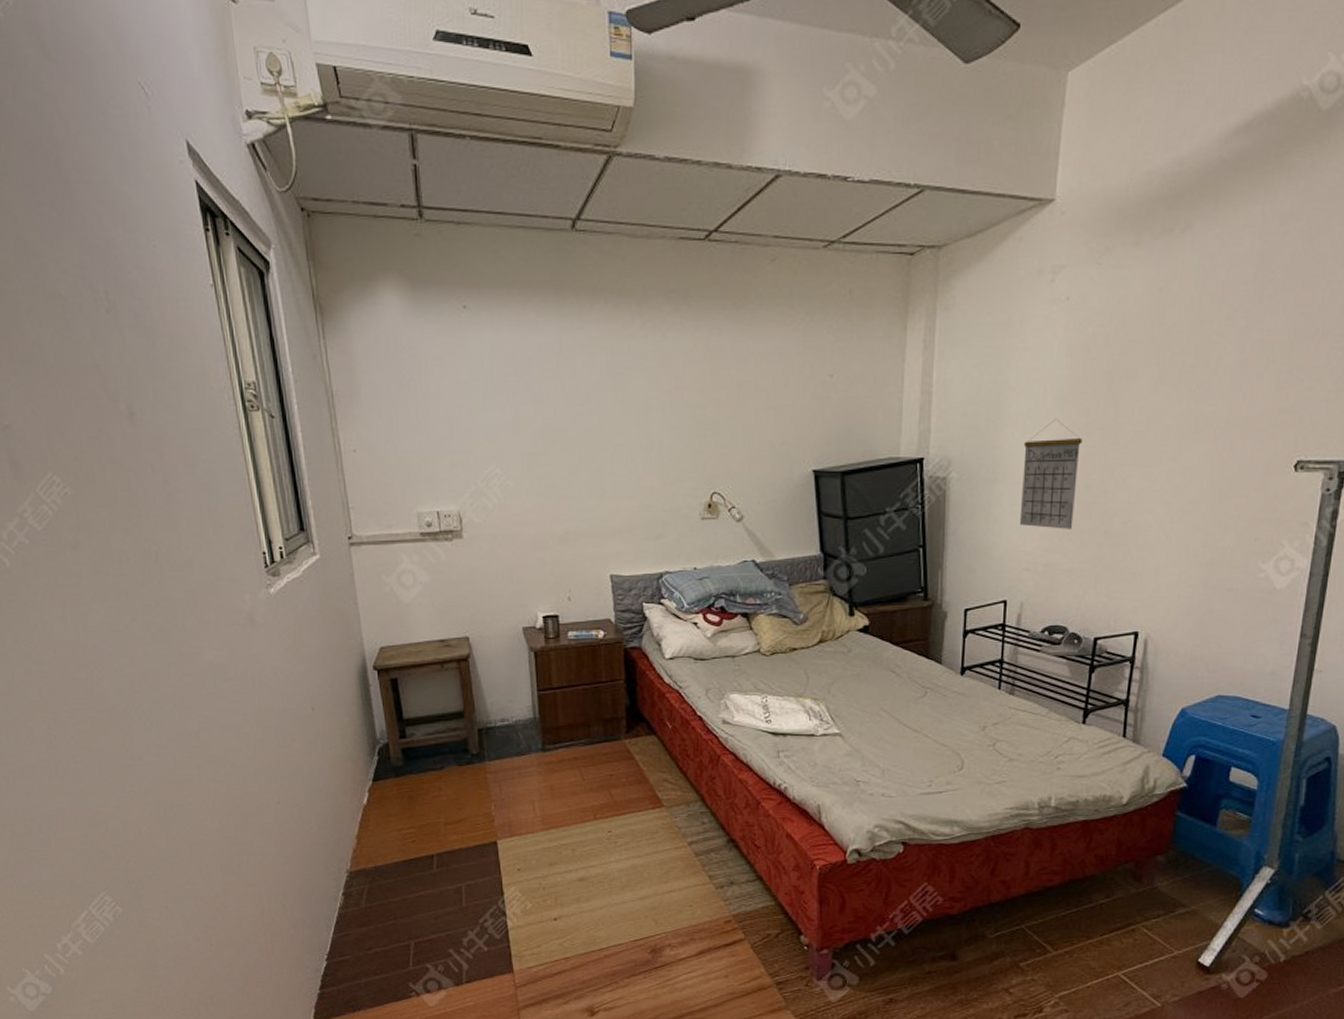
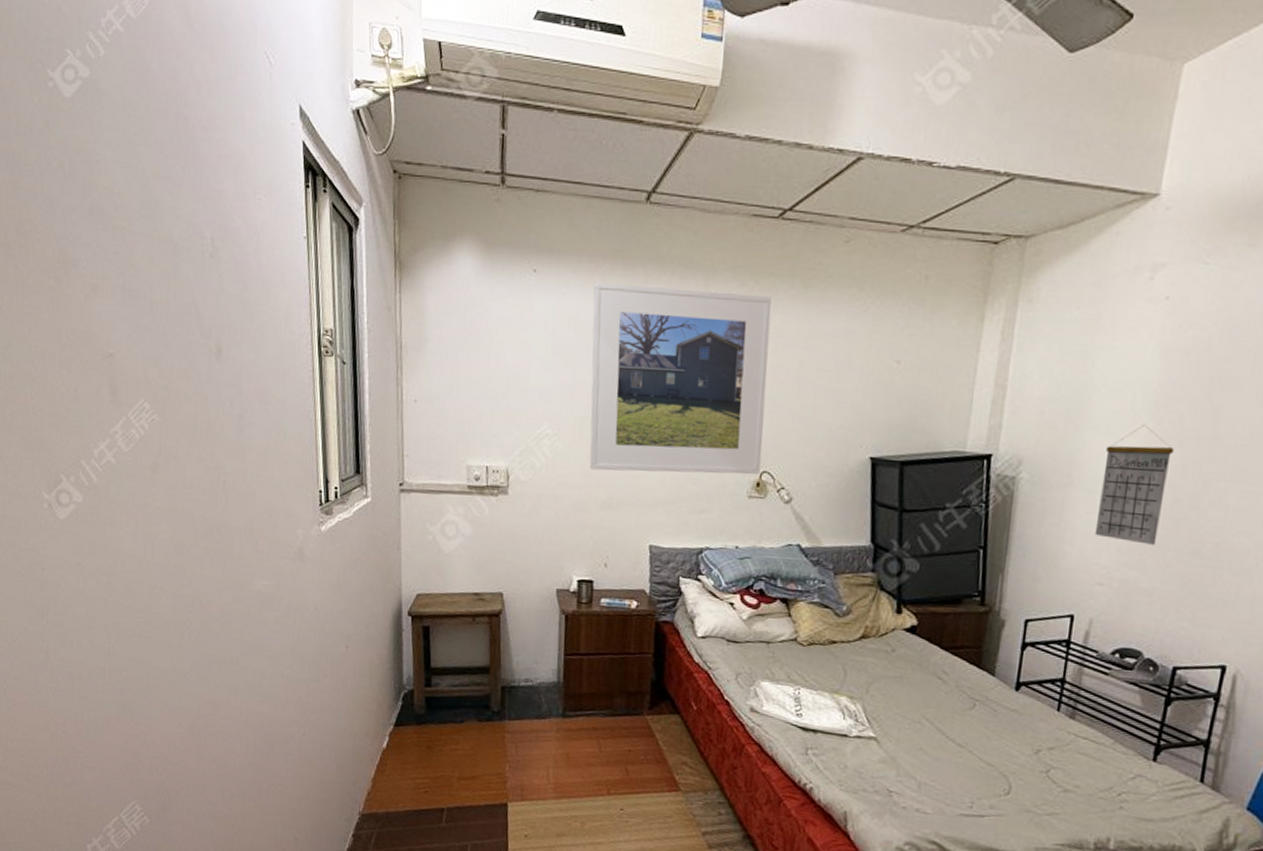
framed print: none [528,315,711,506] -> present [589,282,772,474]

